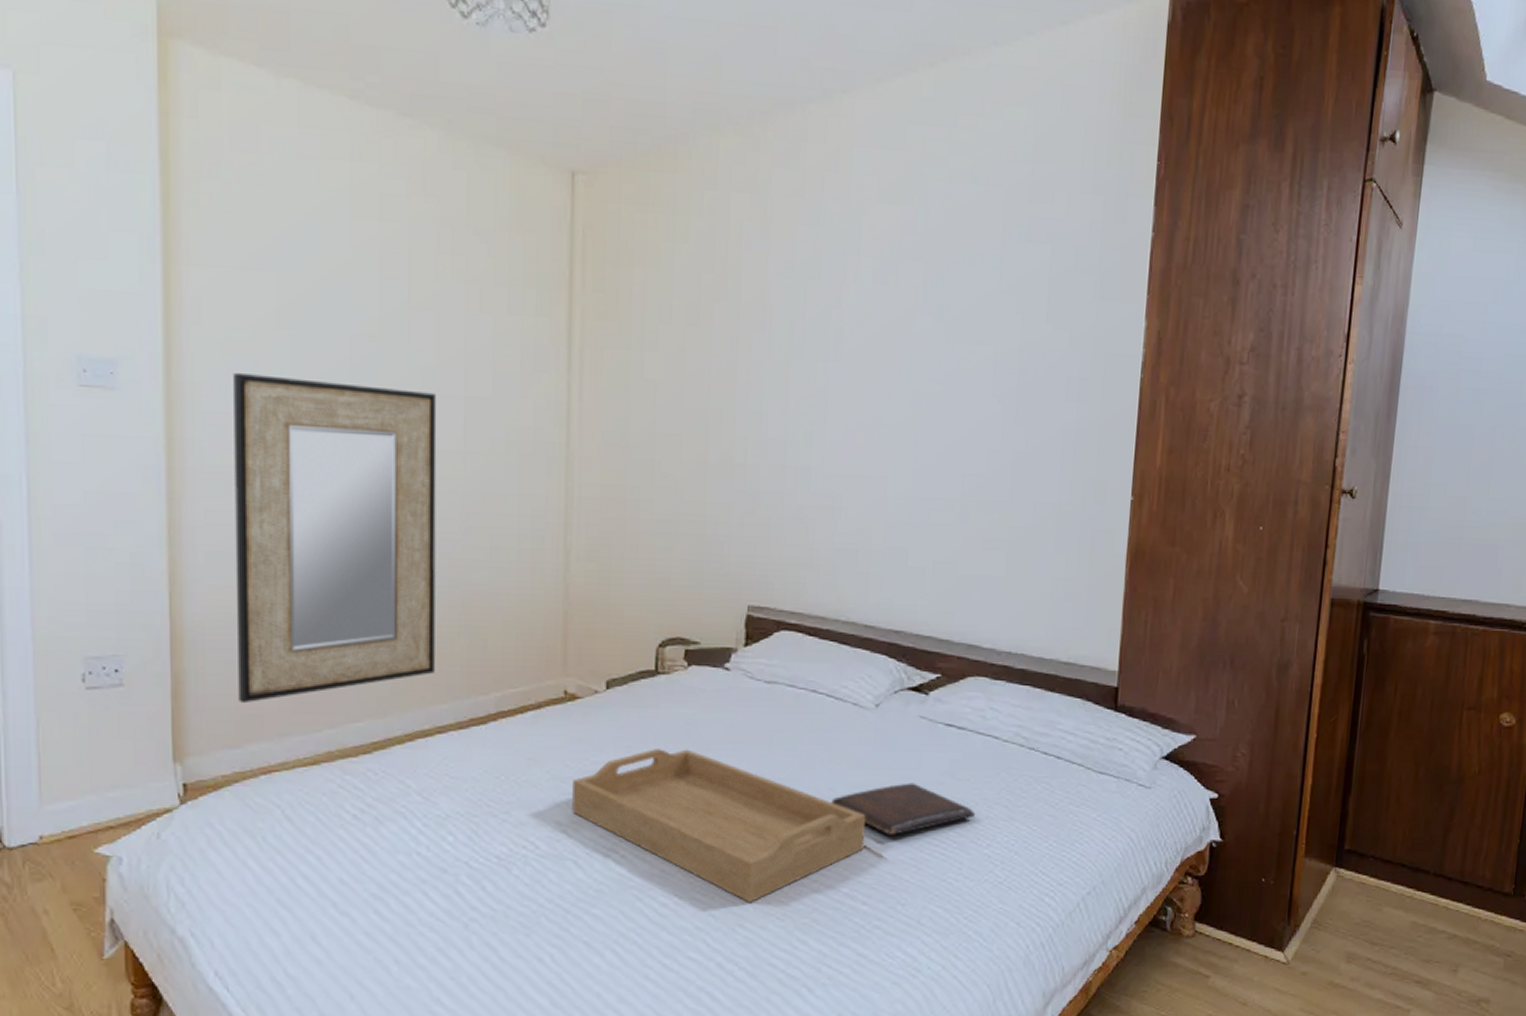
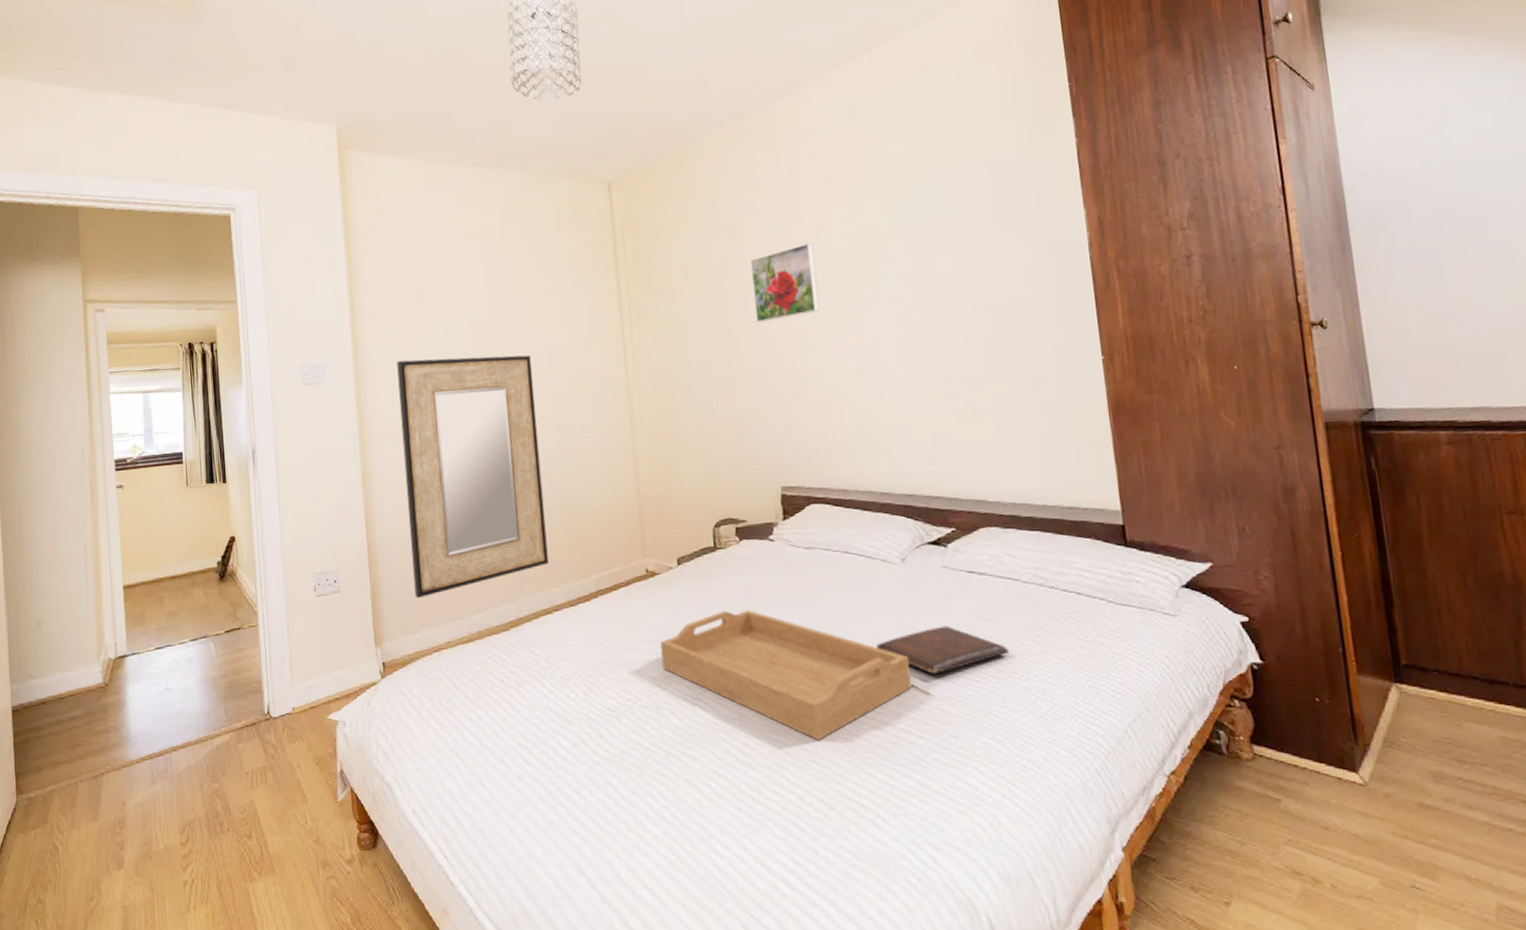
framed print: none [745,303,830,398] -> present [750,242,820,323]

